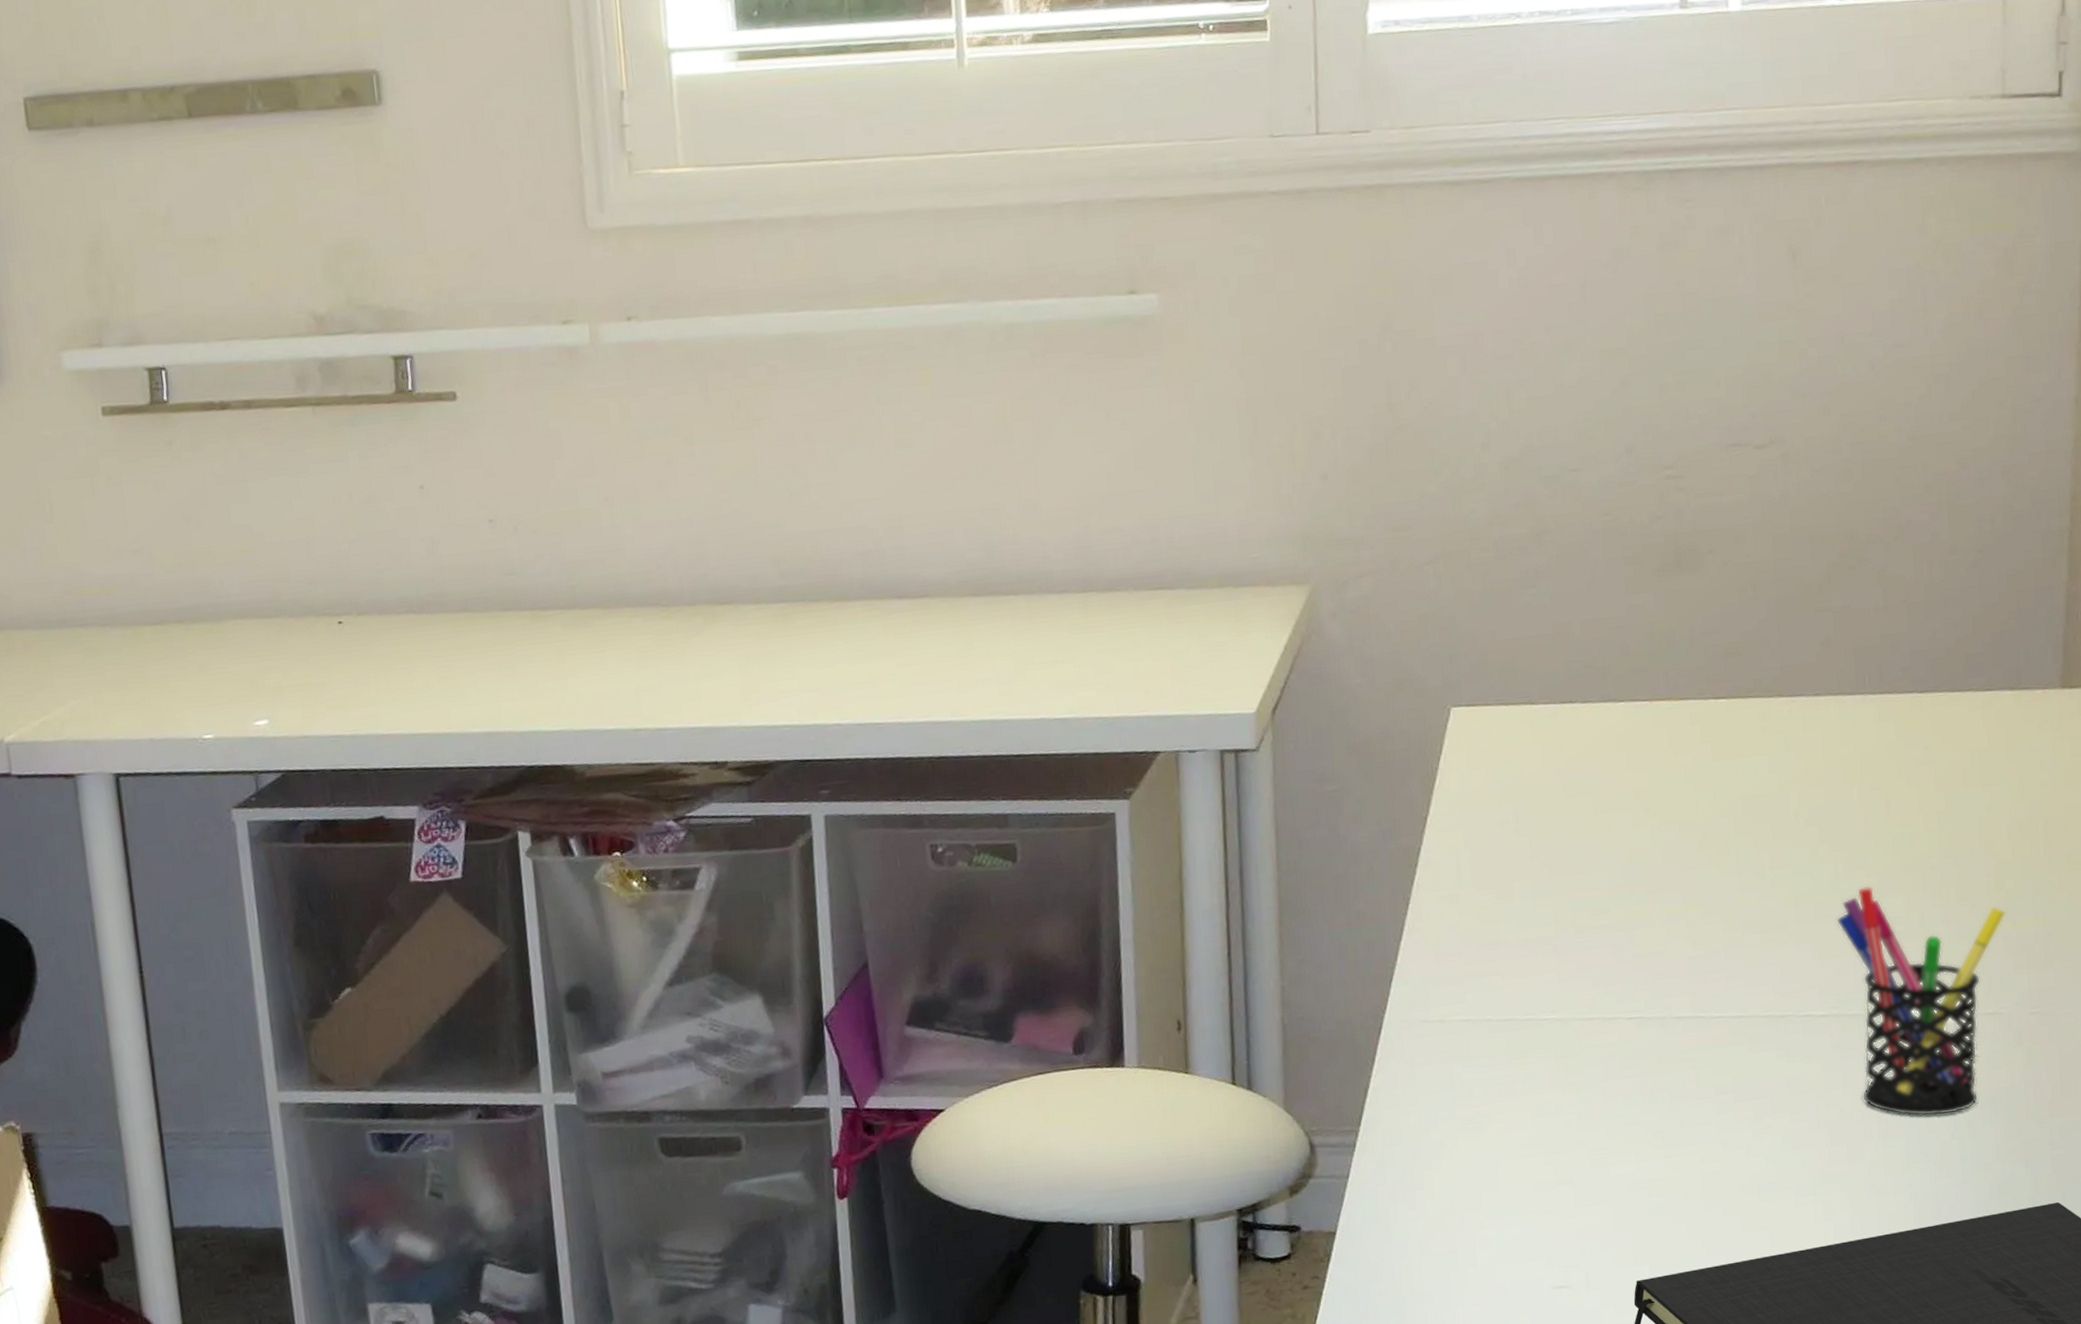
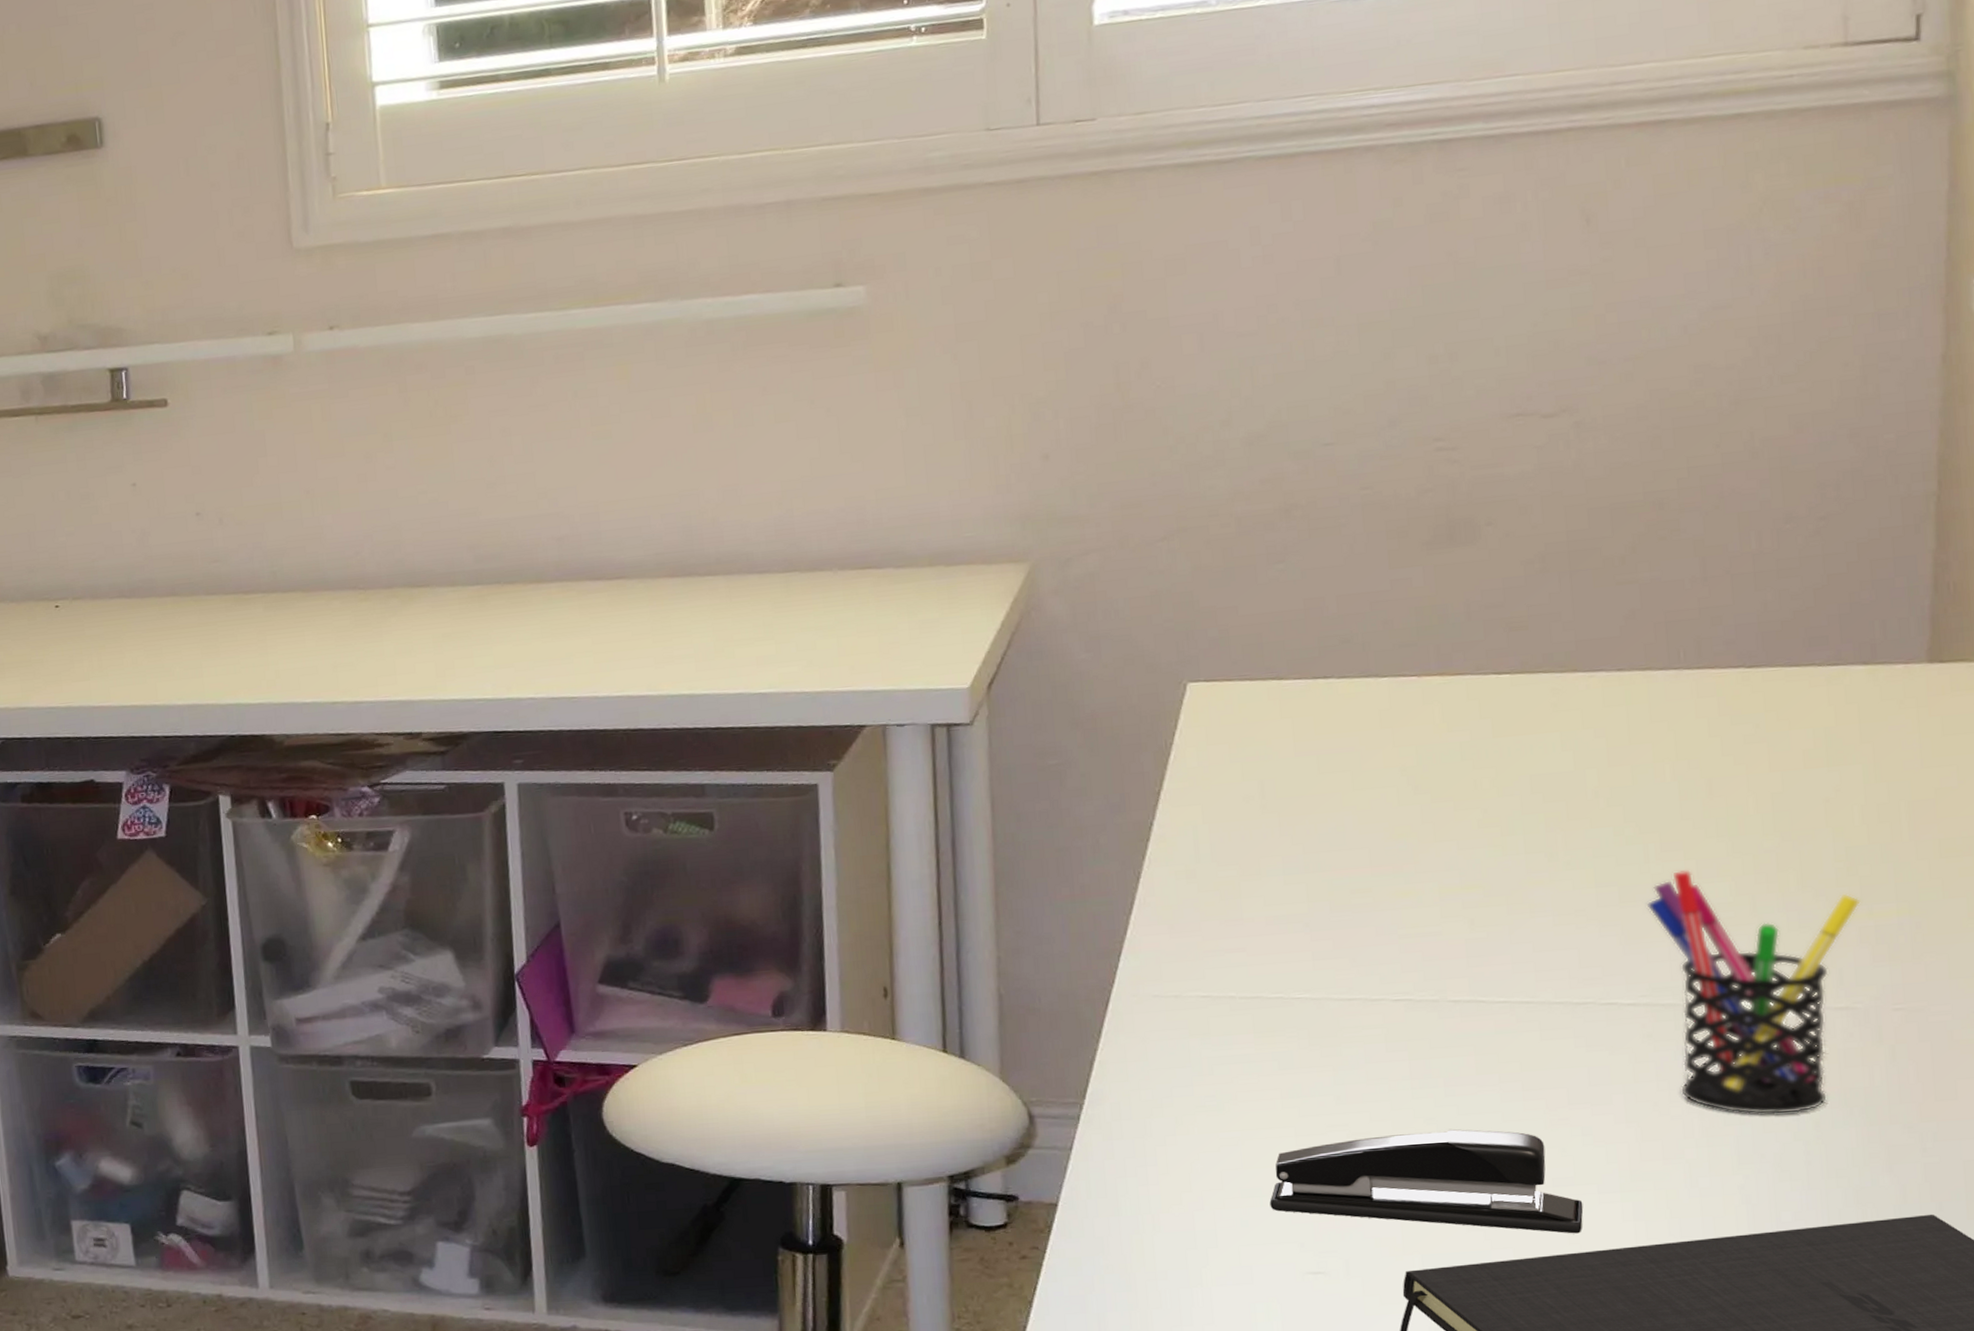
stapler: none [1521,1141,1783,1237] -> present [1269,1129,1584,1234]

